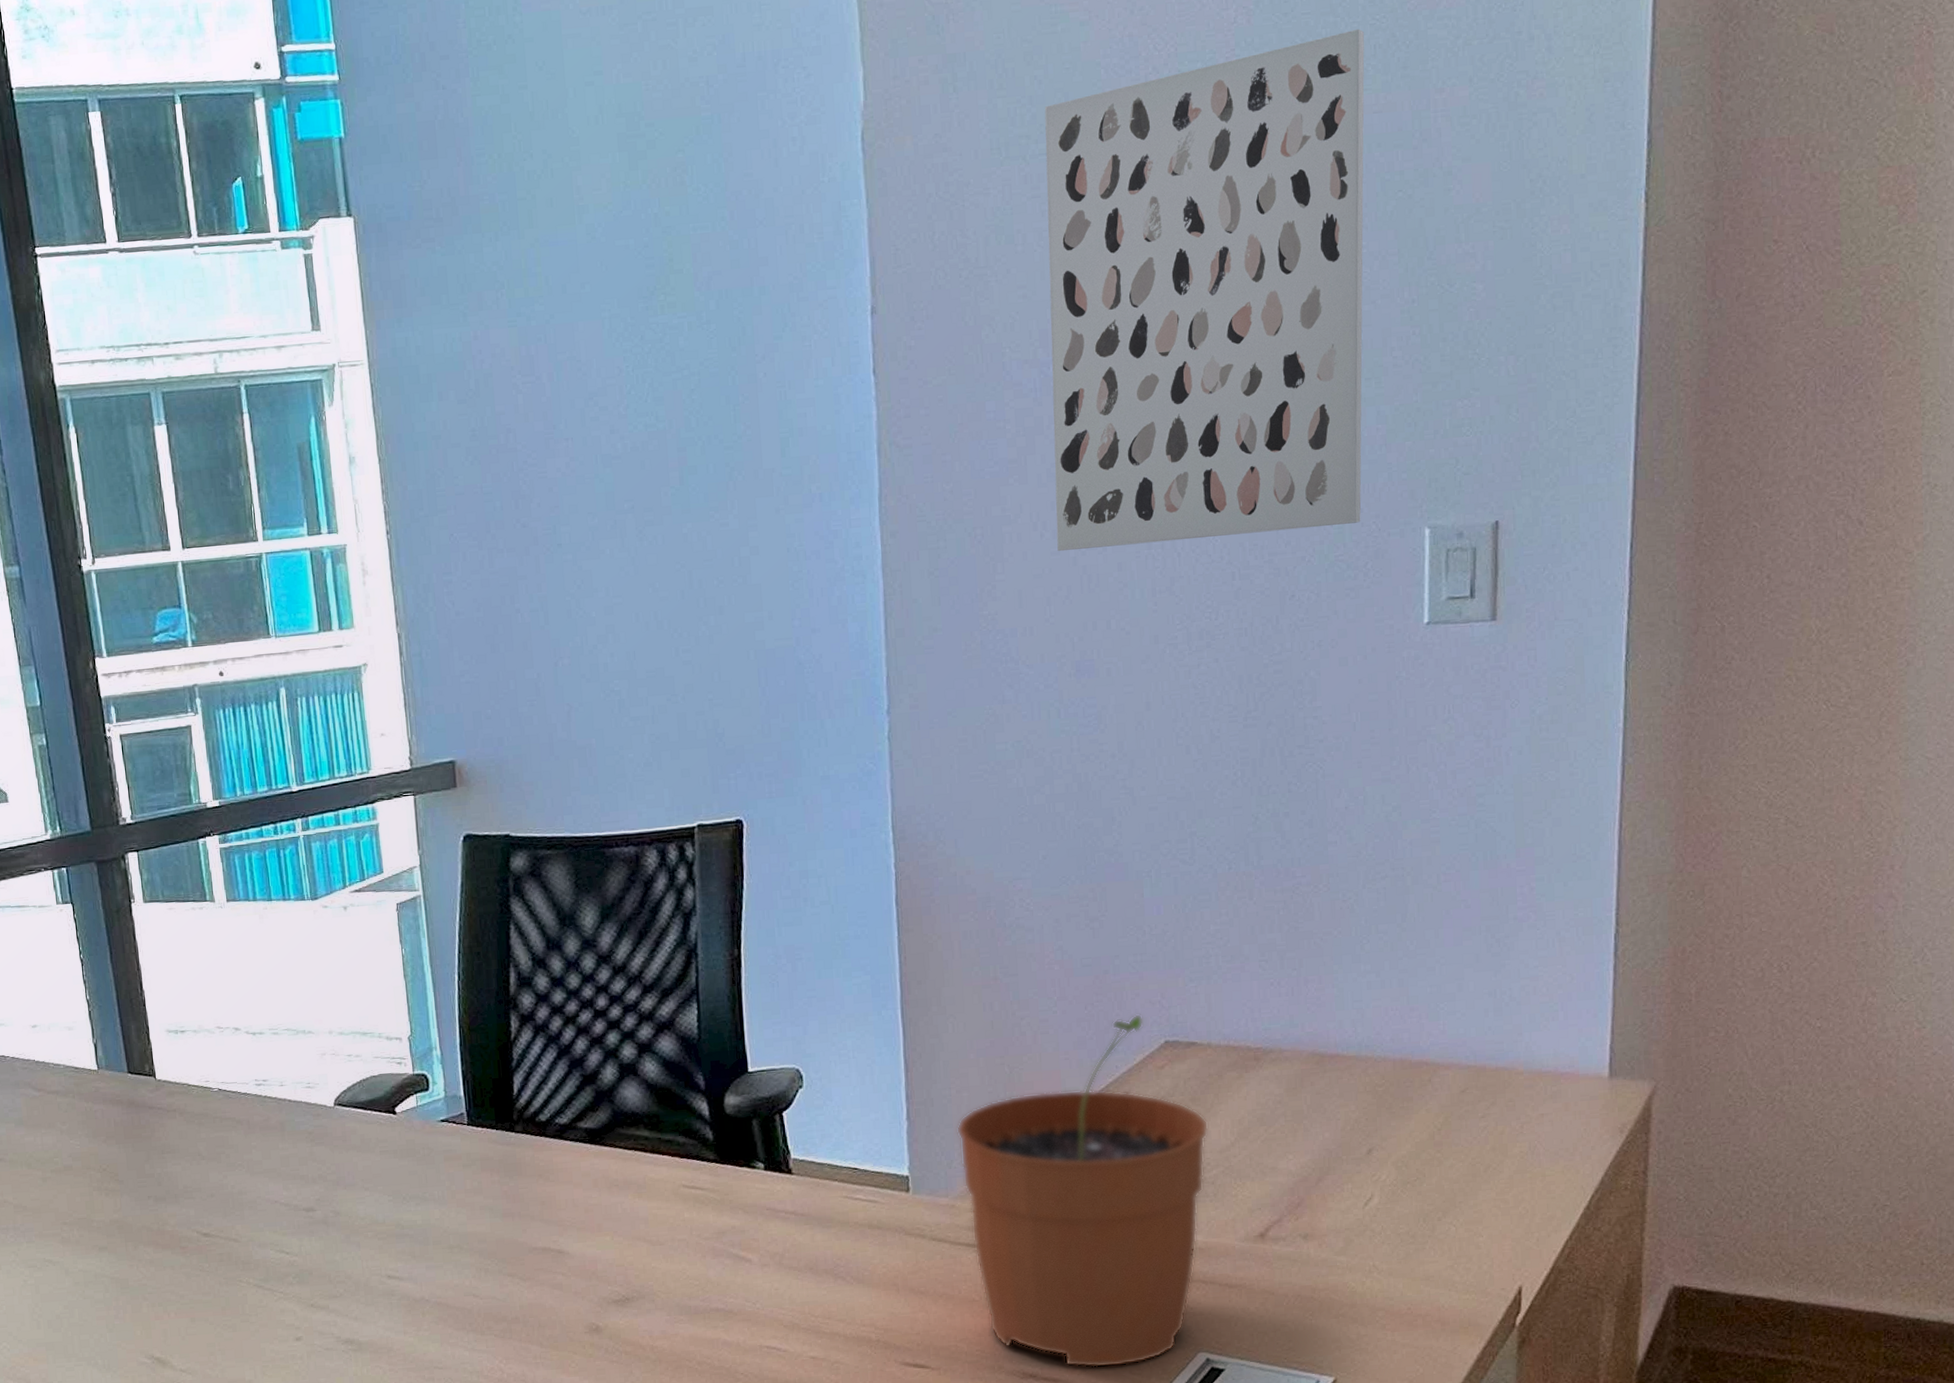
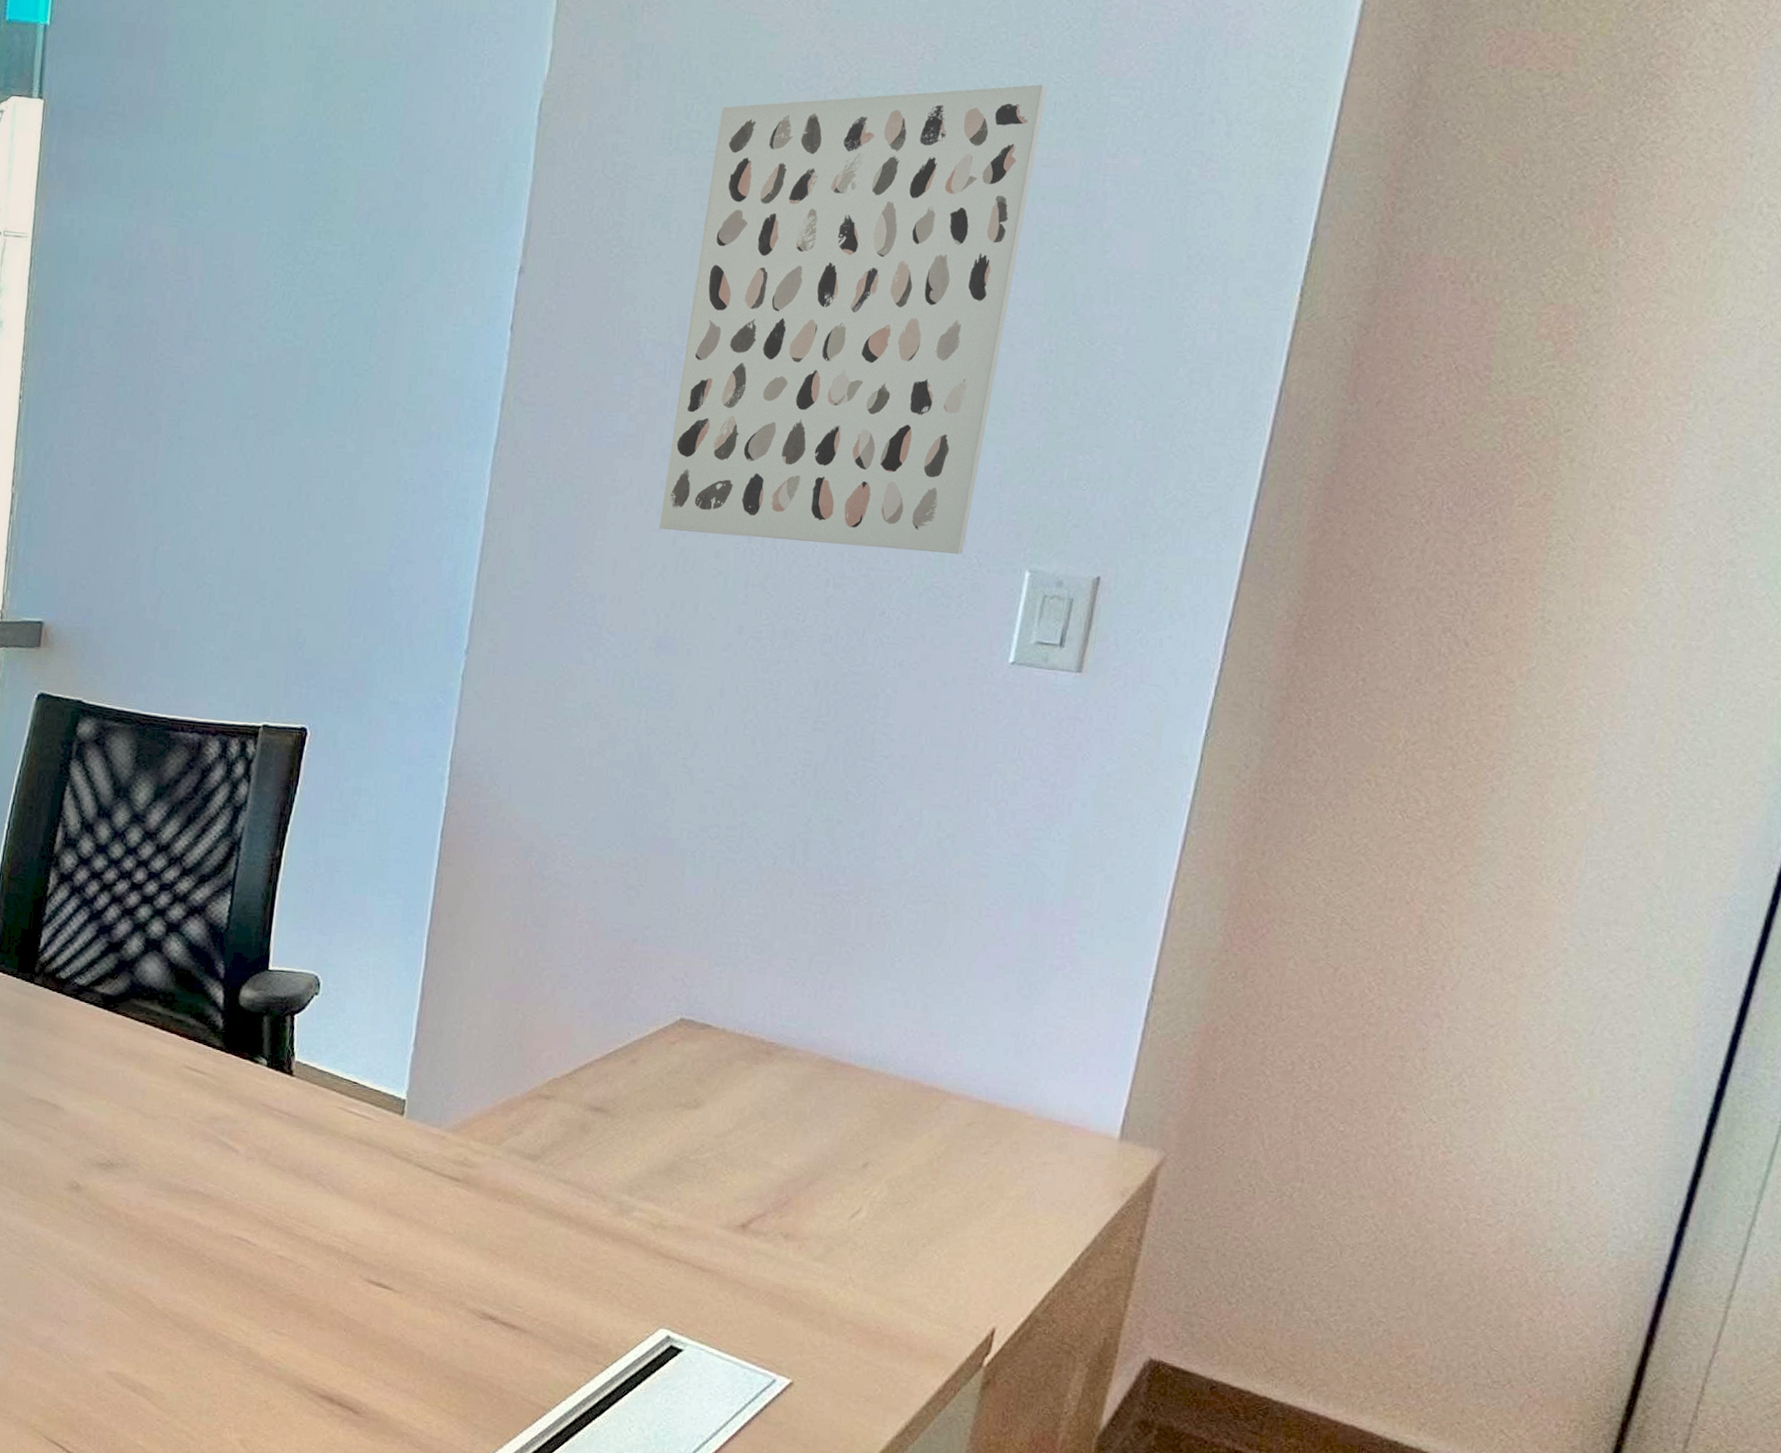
plant pot: present [956,1014,1209,1368] -> none [457,987,710,1328]

